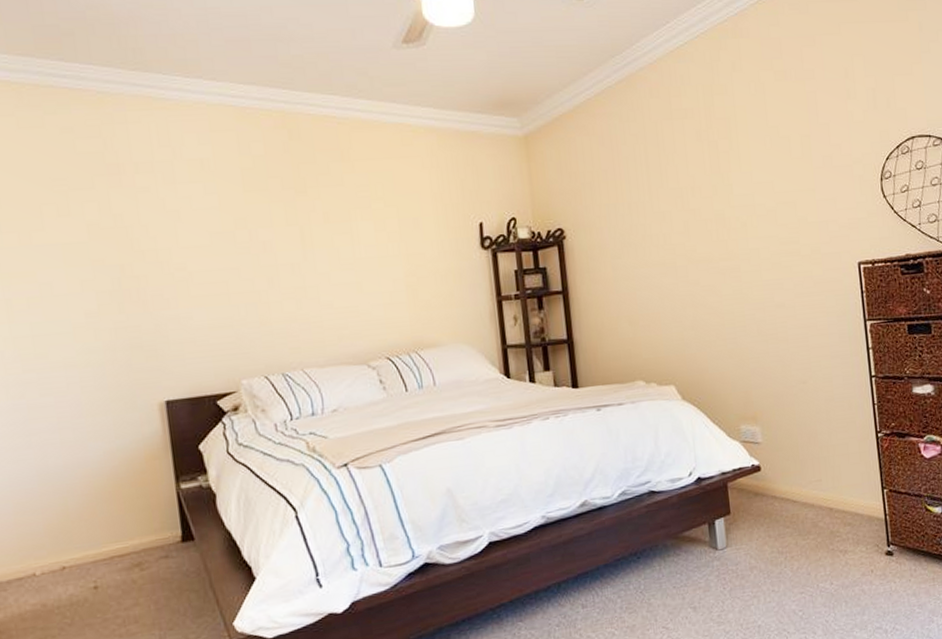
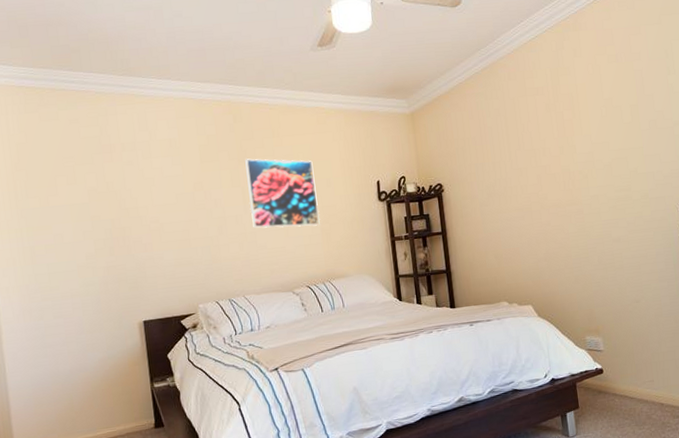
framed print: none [304,188,405,282] -> present [245,158,321,229]

